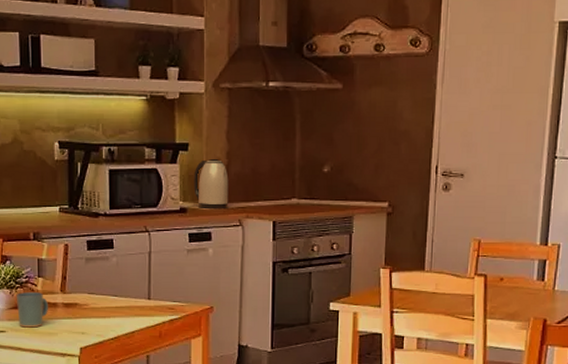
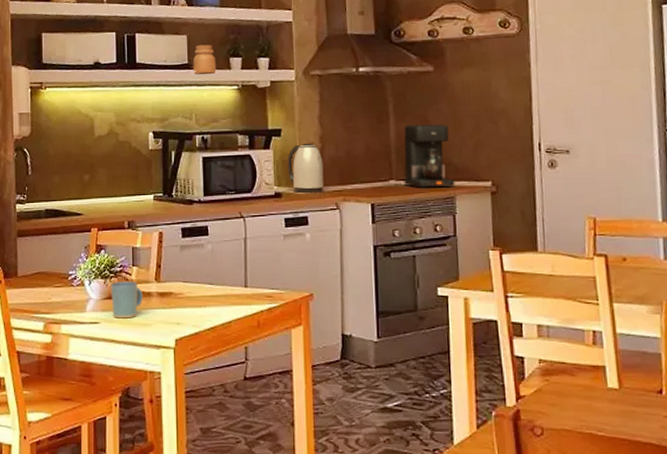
jar: none [100,50,125,83] -> present [192,44,217,75]
coffee maker: none [306,143,354,207] -> present [404,124,455,188]

